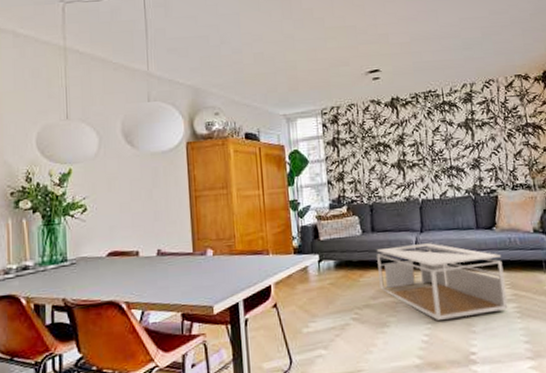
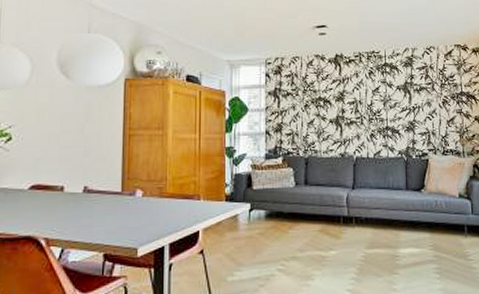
coffee table: present [376,243,508,320] -> none [308,200,429,276]

